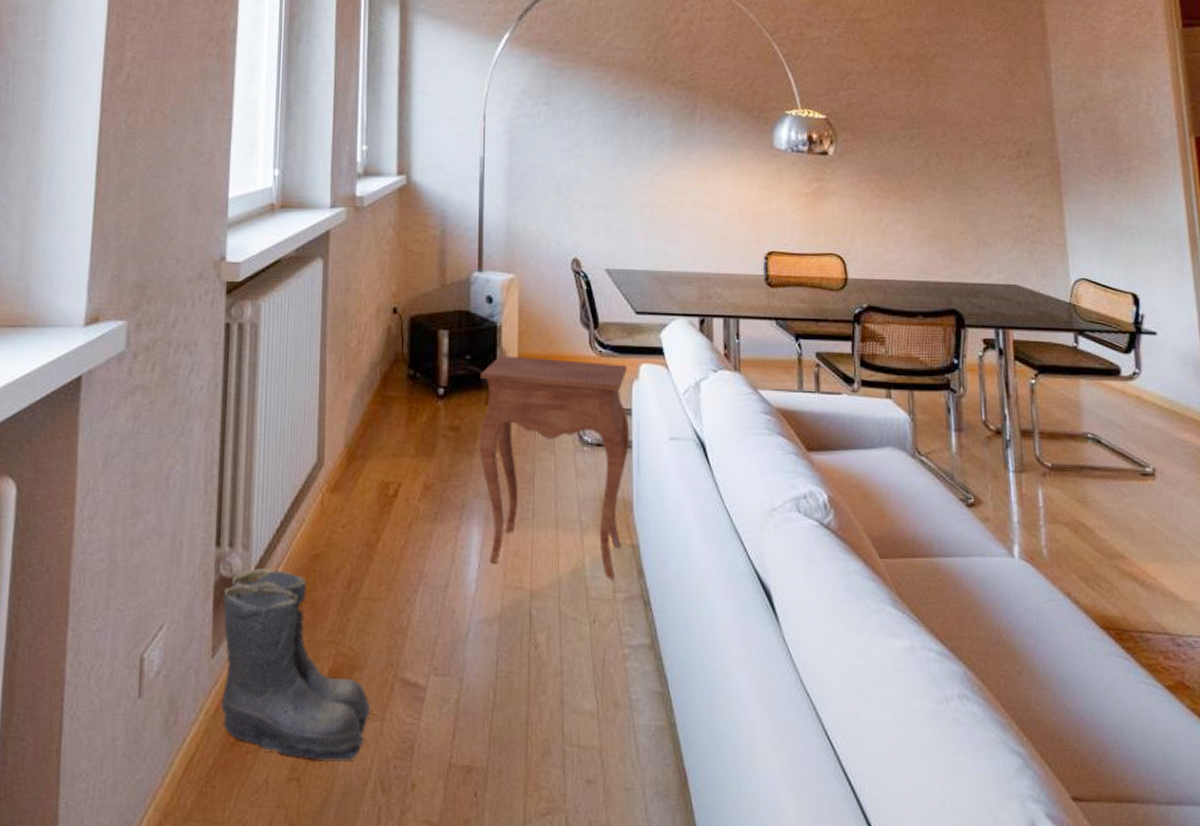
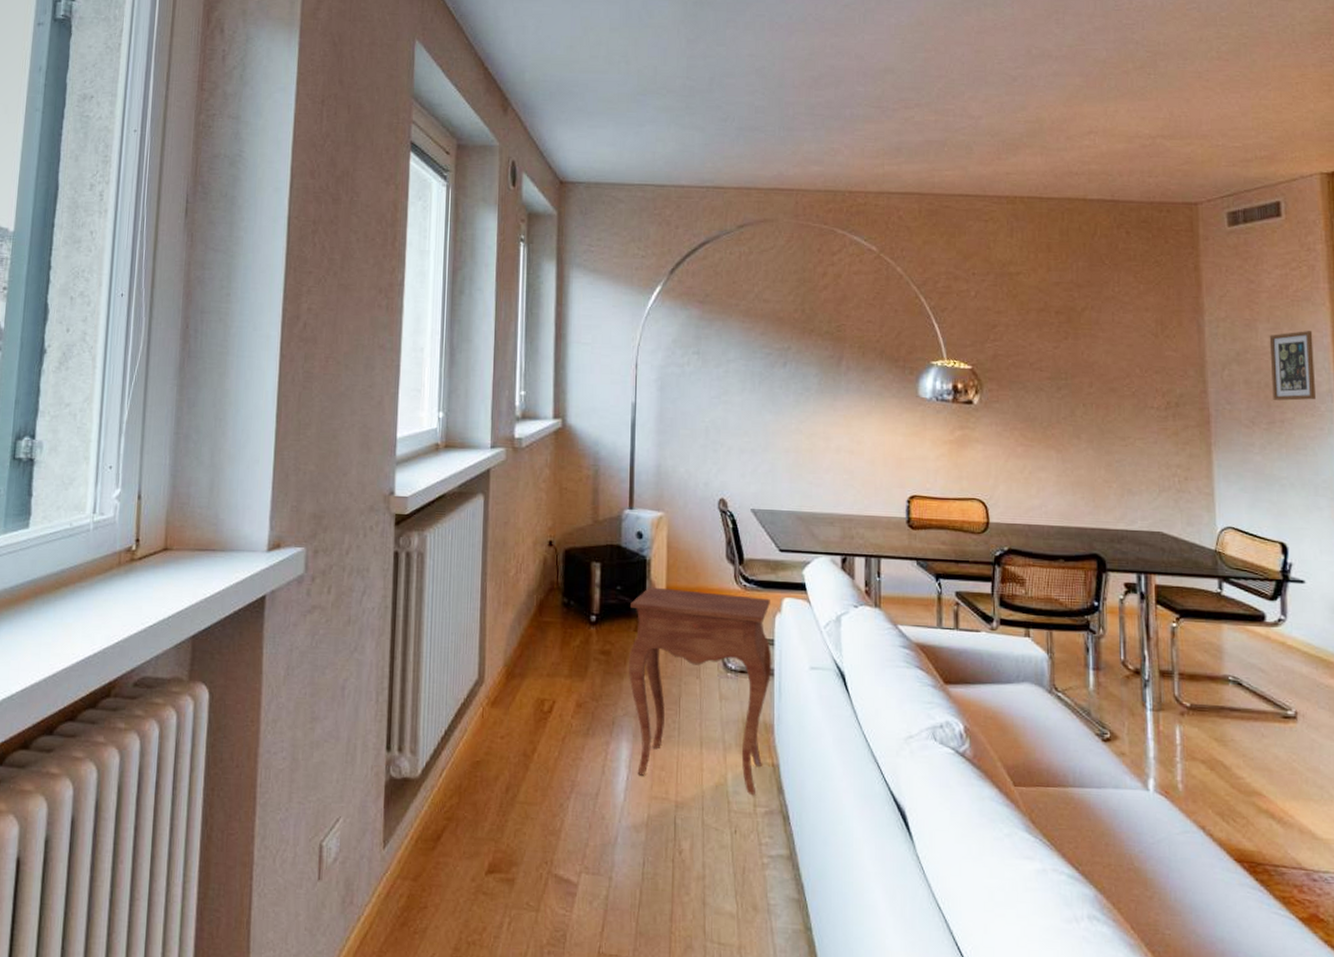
boots: present [221,569,371,760] -> none [391,772,527,944]
picture frame: none [1113,78,1159,149] -> present [1269,331,1315,401]

